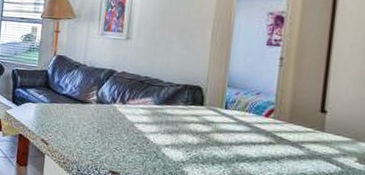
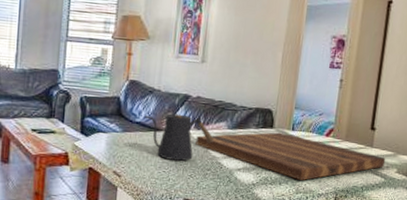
kettle: none [71,87,140,134] -> present [145,113,214,161]
cutting board: none [121,109,342,163] -> present [195,132,386,181]

